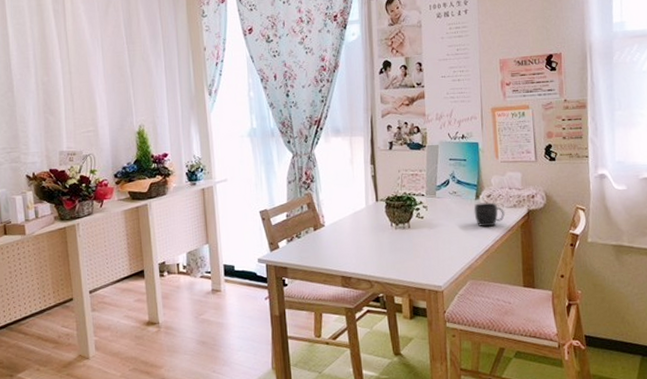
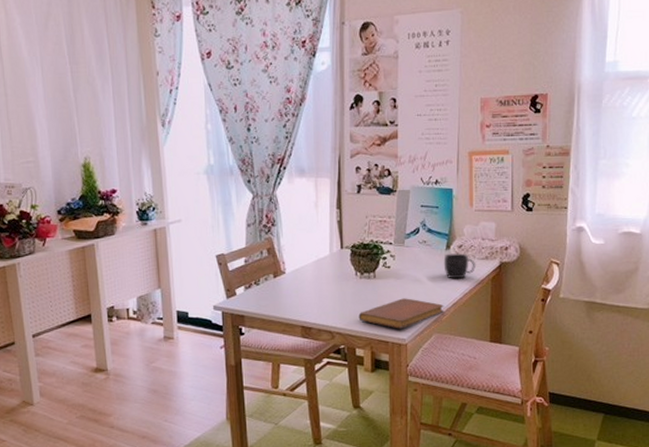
notebook: none [395,246,477,277] -> present [358,298,444,329]

